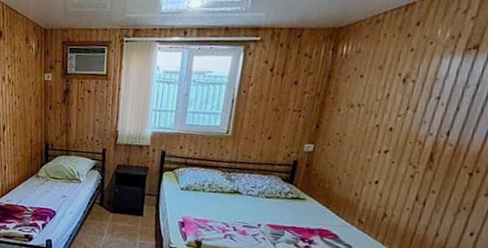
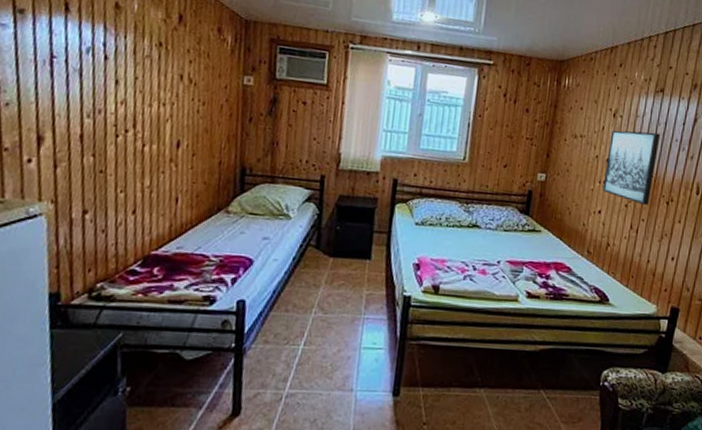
wall art: none [382,96,469,177] -> present [603,130,661,206]

